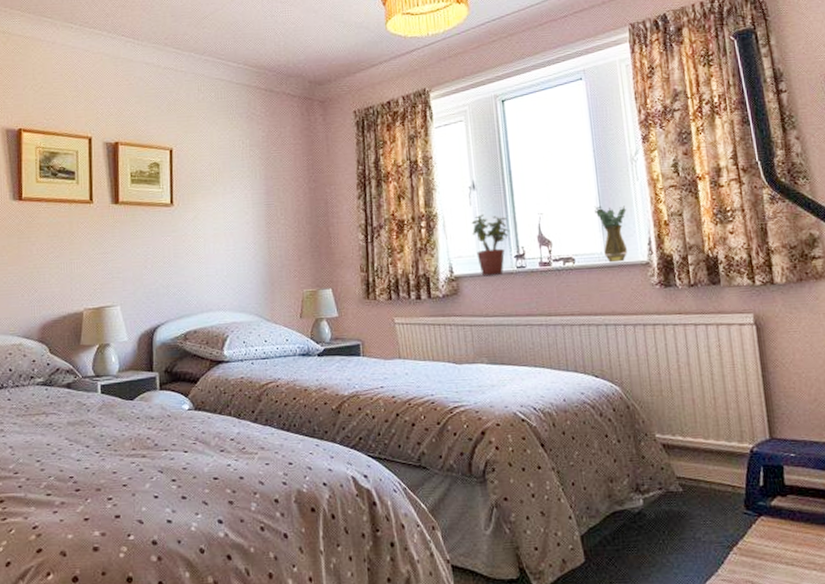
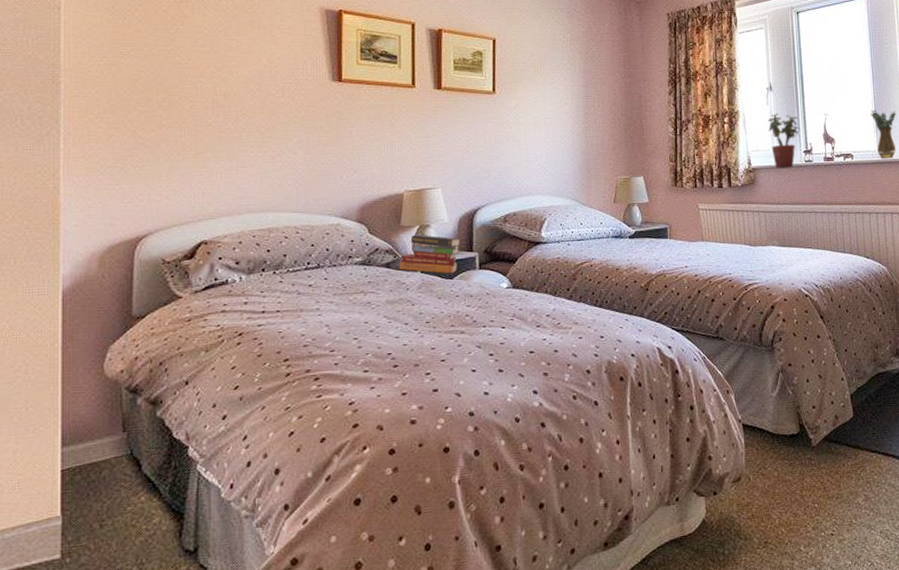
books: none [80,354,140,395] -> present [399,235,460,274]

